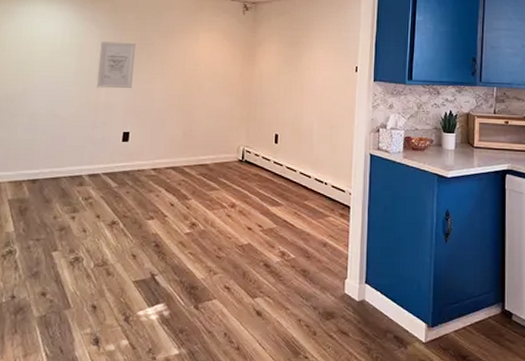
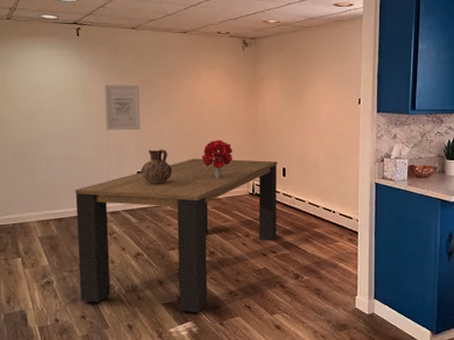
dining table: none [43,120,270,293] -> present [75,158,278,312]
ceramic jug: none [127,109,161,147] -> present [141,149,173,184]
bouquet: none [192,102,225,144] -> present [202,139,233,179]

